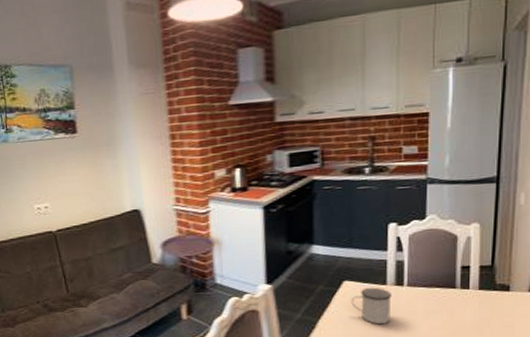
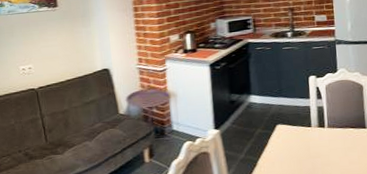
mug: present [351,287,392,324] -> none [284,129,317,161]

